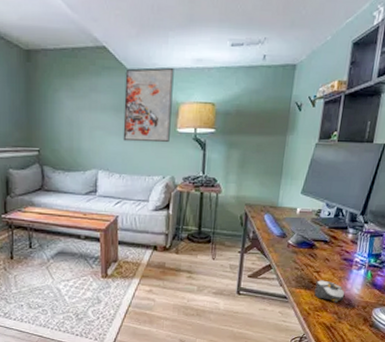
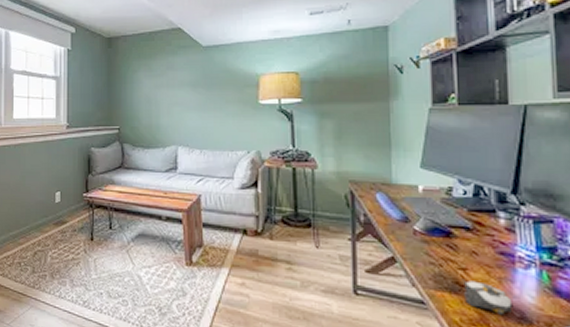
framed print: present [123,68,174,143] -> none [201,42,252,116]

